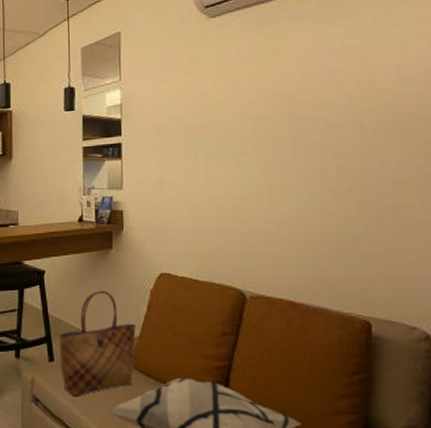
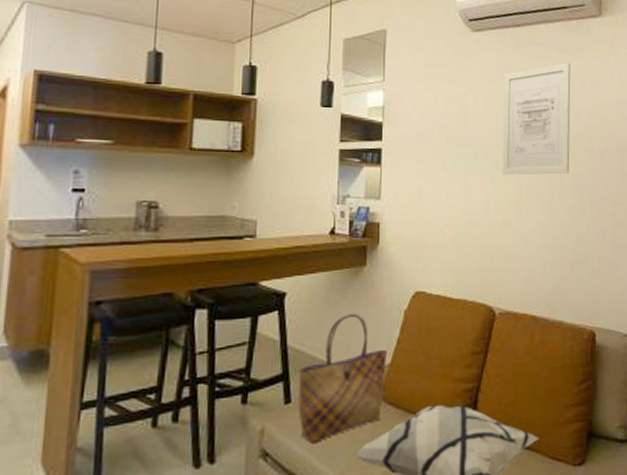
wall art: none [247,32,332,159] -> present [502,63,571,175]

